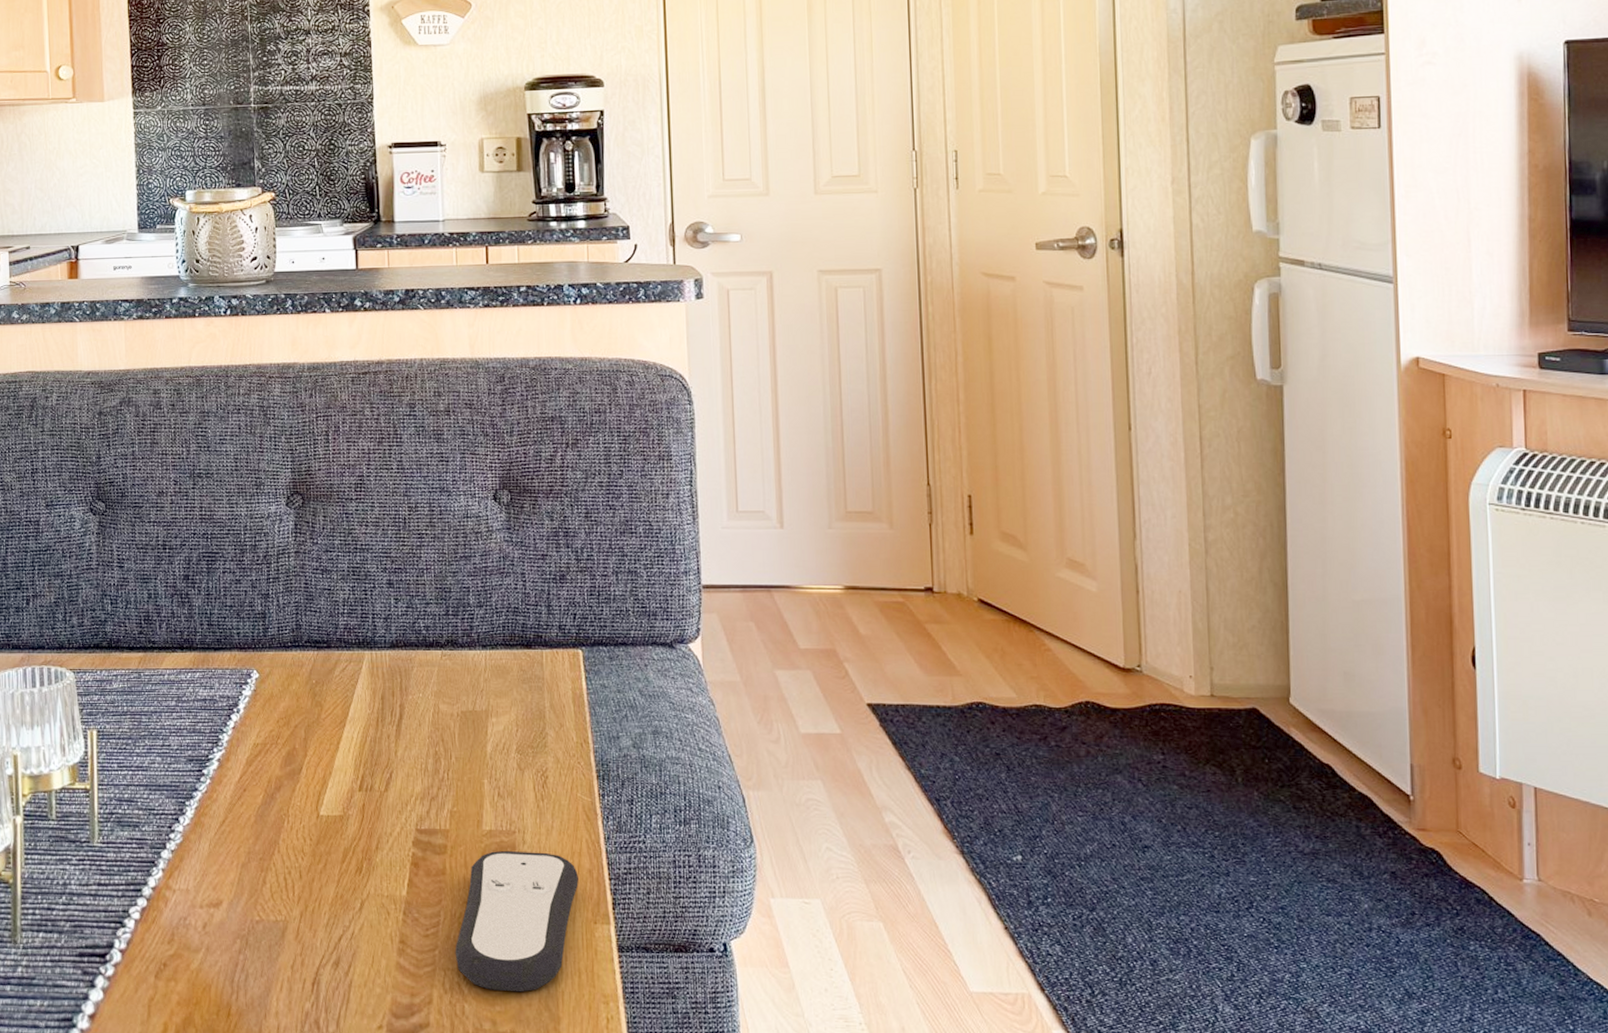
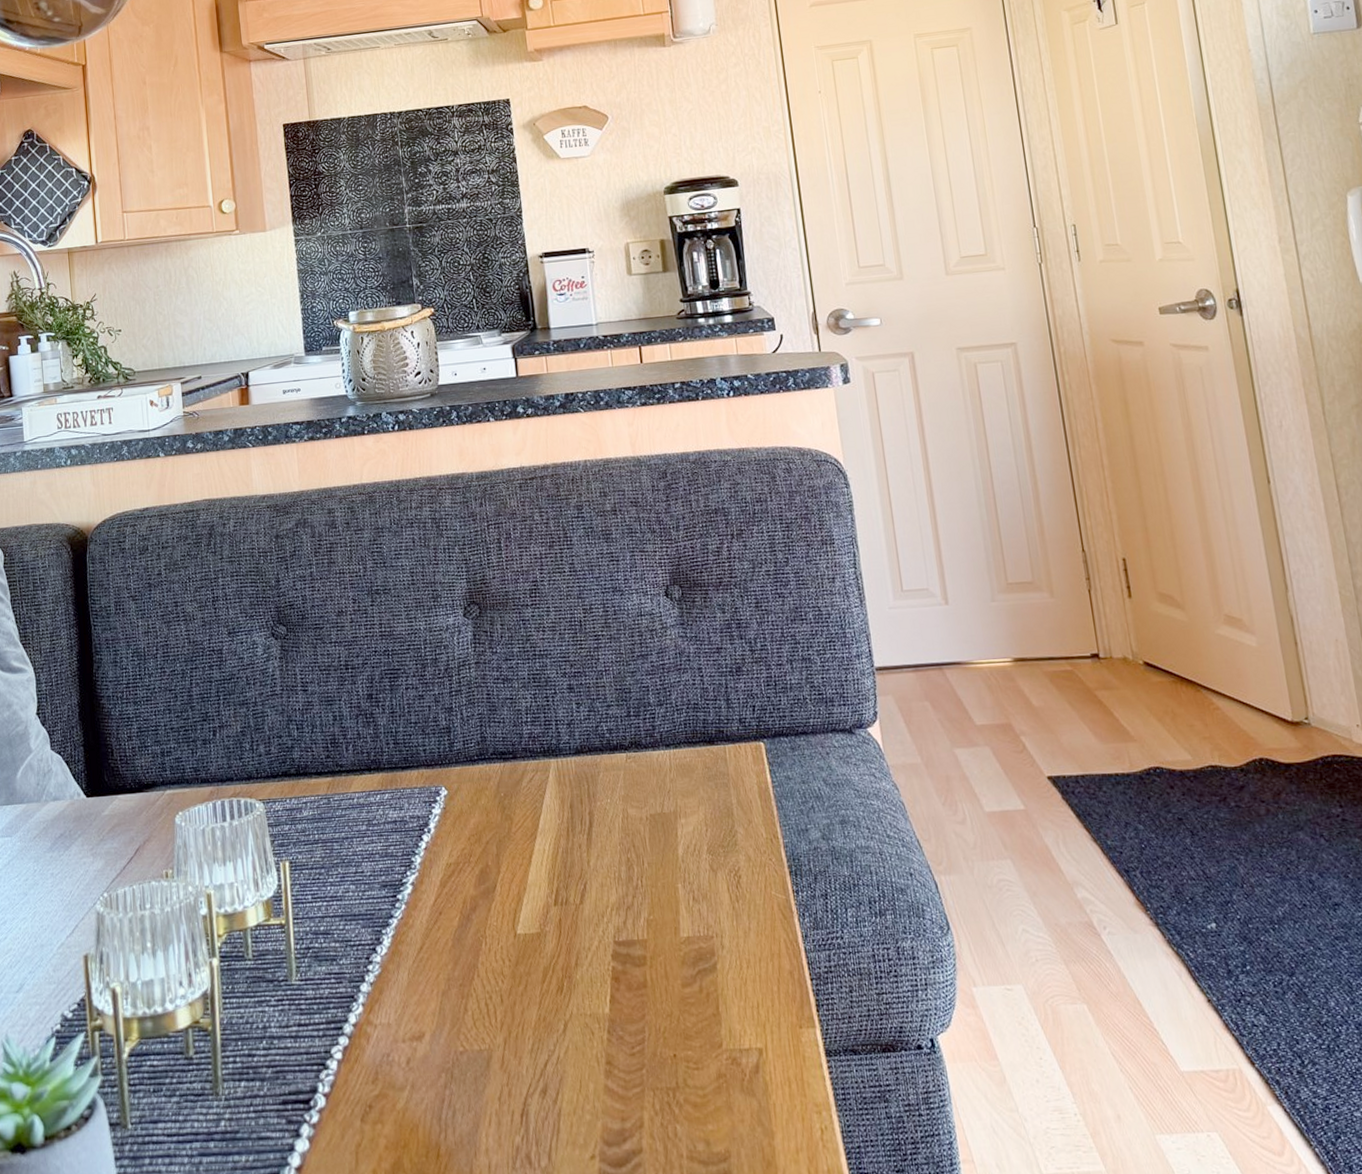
remote control: present [455,850,579,993] -> none [662,956,781,1108]

